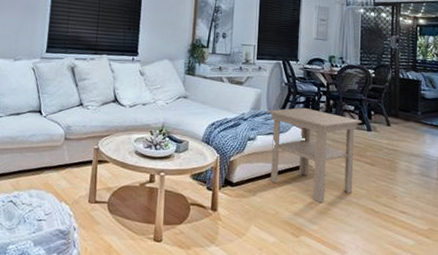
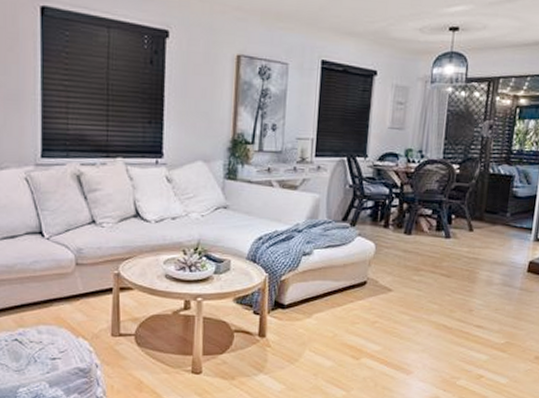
side table: present [267,107,362,203] -> none [327,213,440,322]

